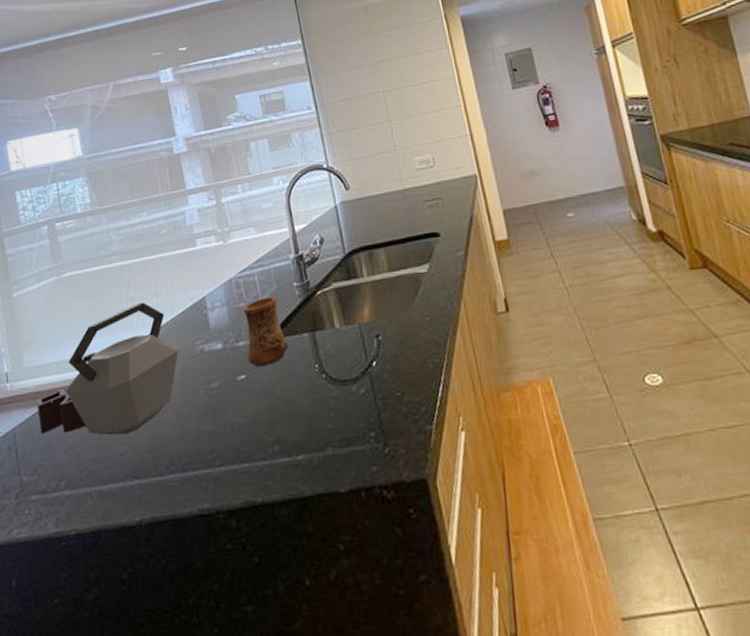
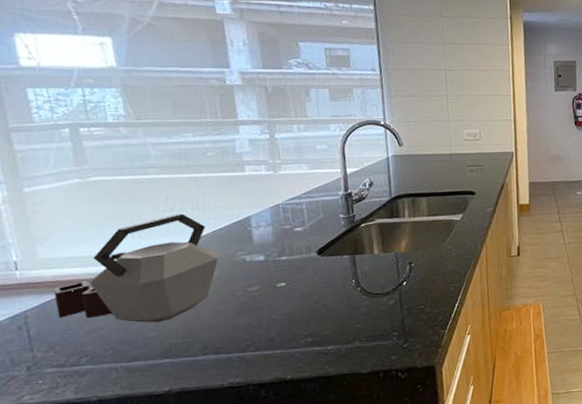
cup: present [243,296,289,368] -> none [288,223,330,278]

